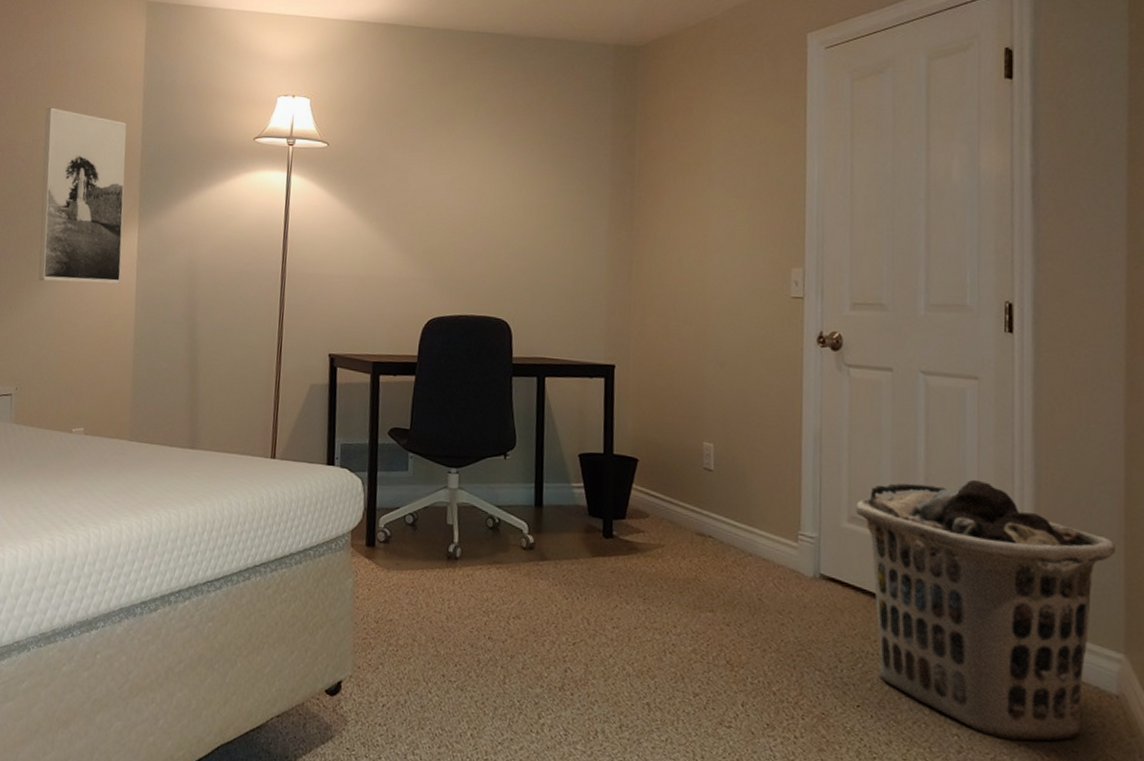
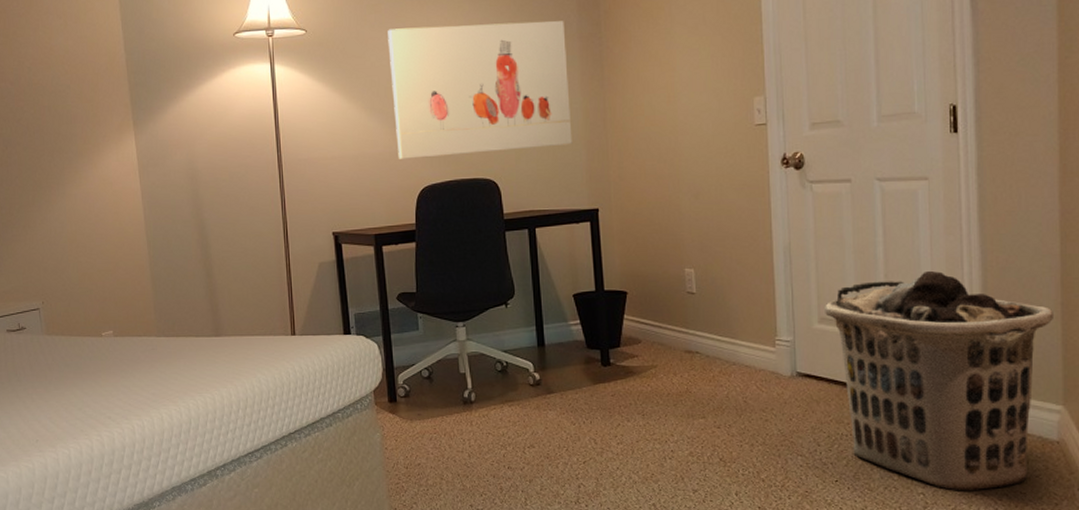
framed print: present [38,107,127,285] -> none [25,26,126,198]
wall art: none [407,152,597,294] -> present [388,21,573,159]

